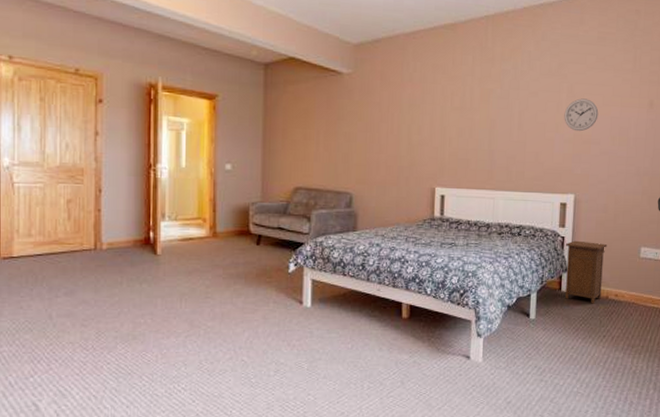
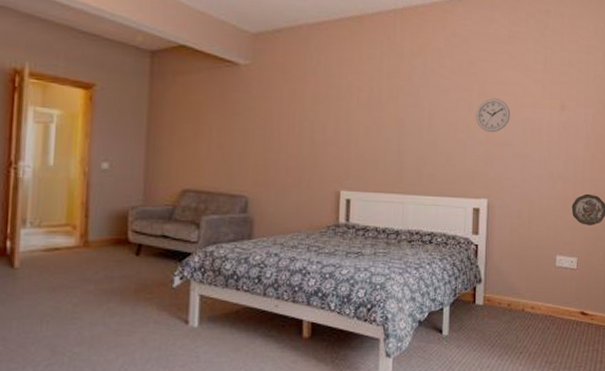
nightstand: present [565,240,608,304] -> none [480,248,522,318]

